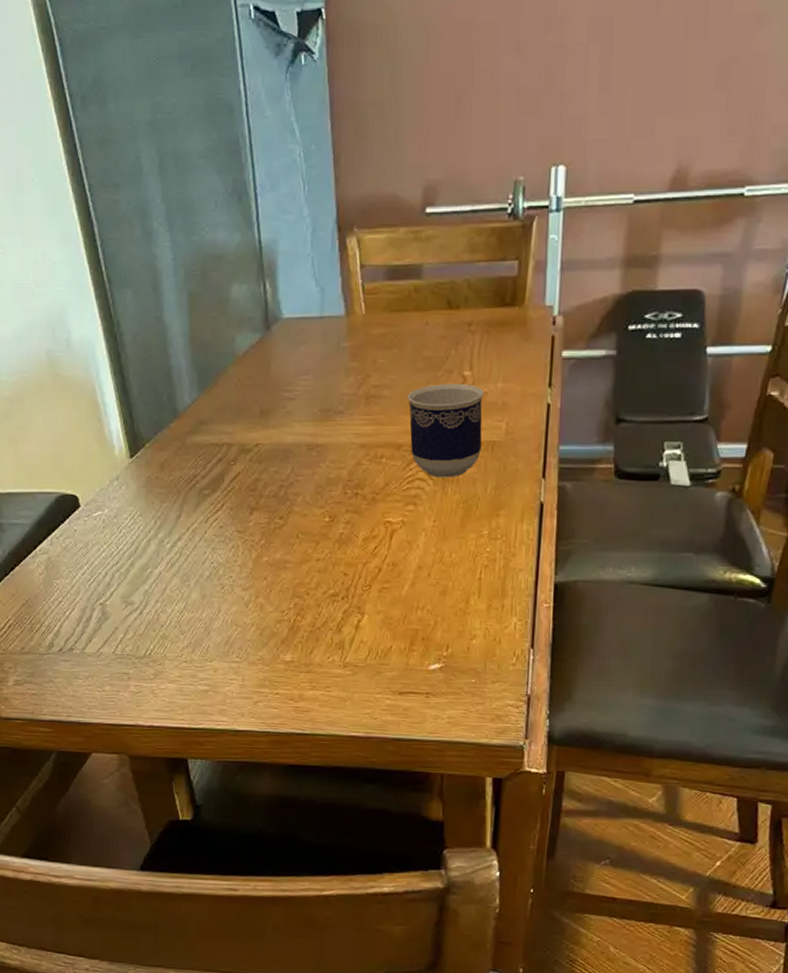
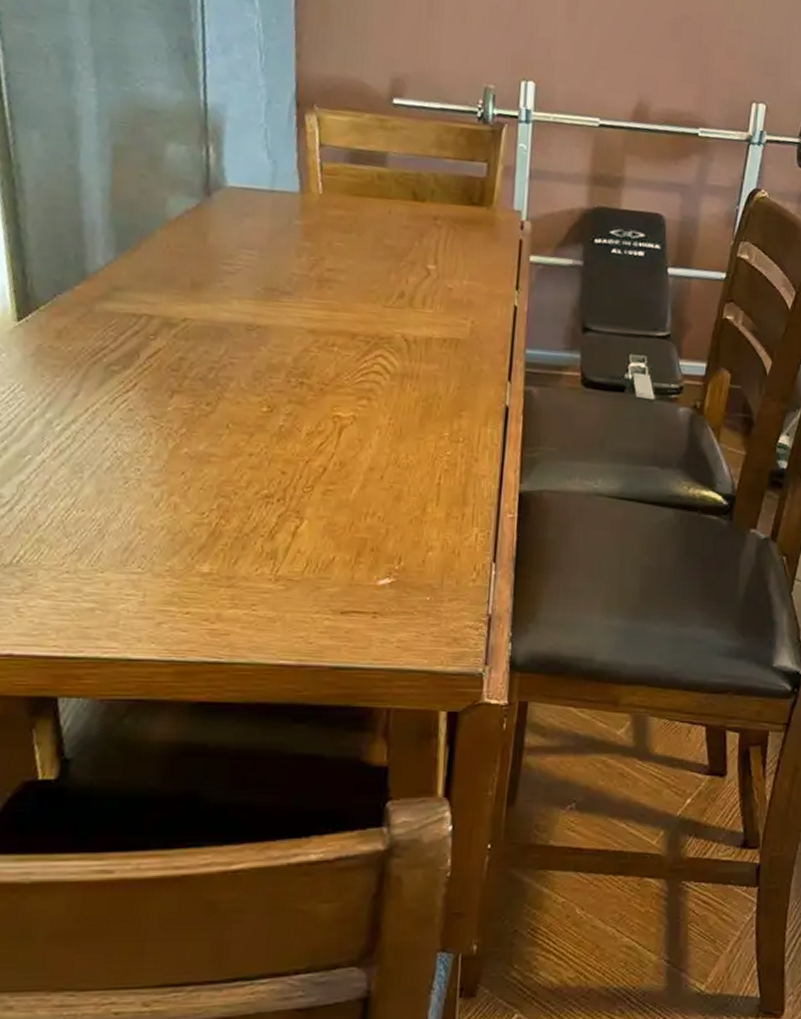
cup: present [406,383,484,478] -> none [364,274,449,374]

